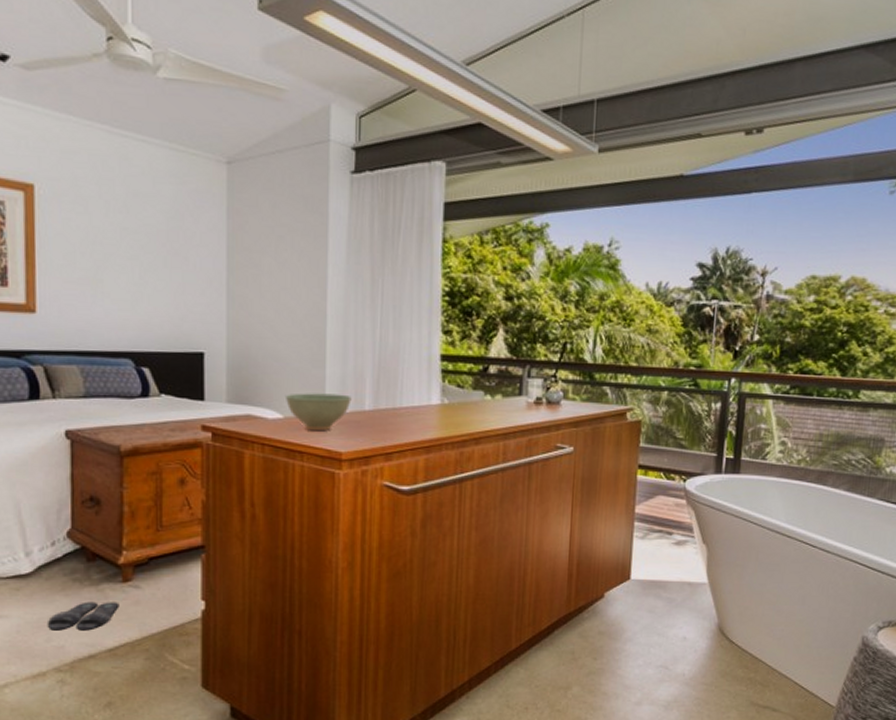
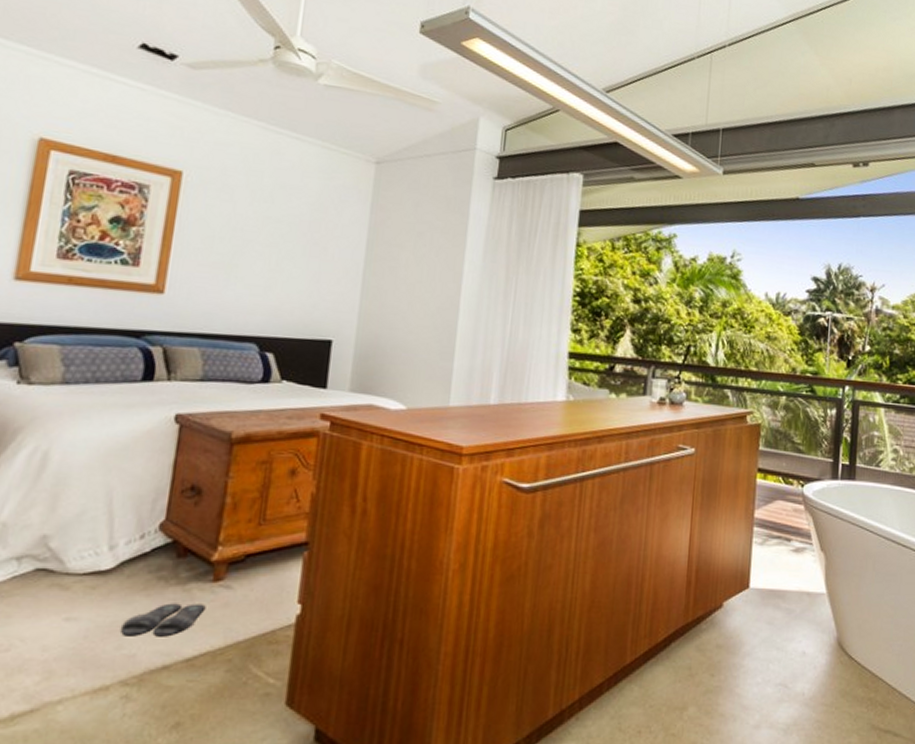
bowl: present [284,393,352,431] -> none [409,384,478,424]

